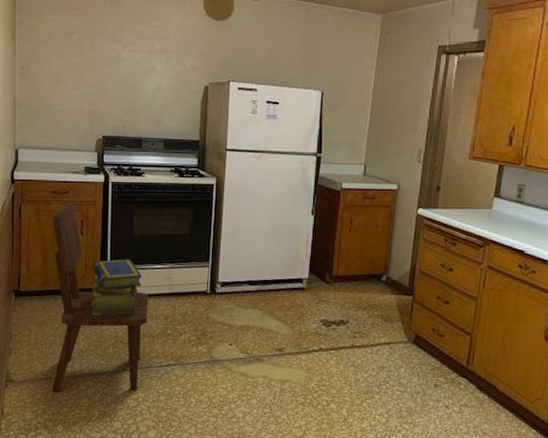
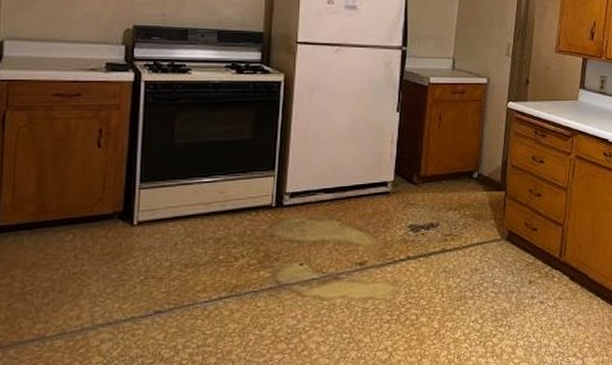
dining chair: present [51,203,148,392] -> none [44,107,193,356]
stack of books: present [92,259,142,315] -> none [111,173,185,247]

